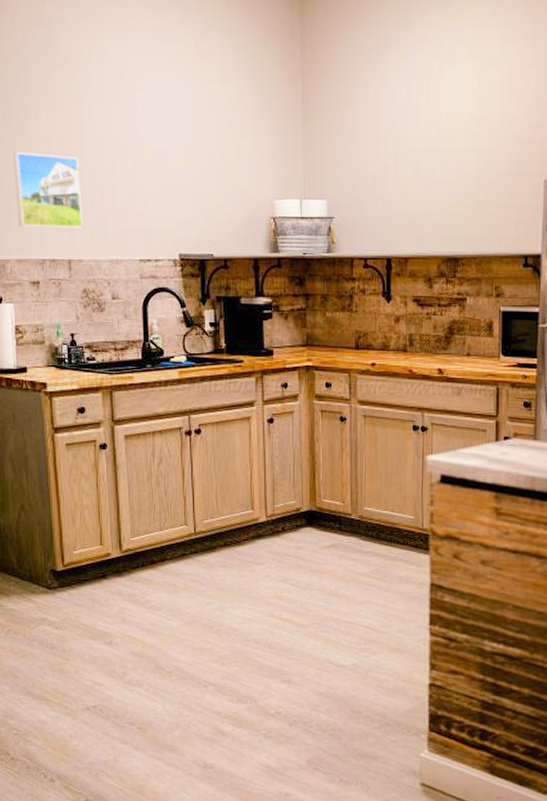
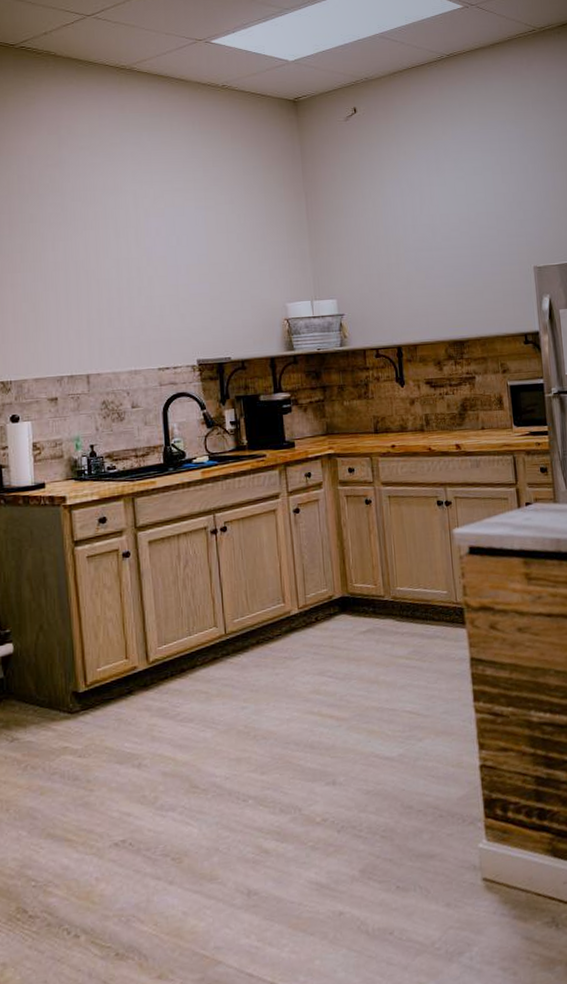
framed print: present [12,151,83,229] -> none [29,278,101,347]

